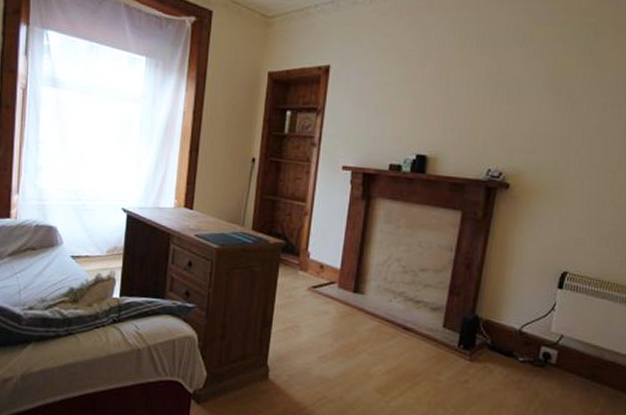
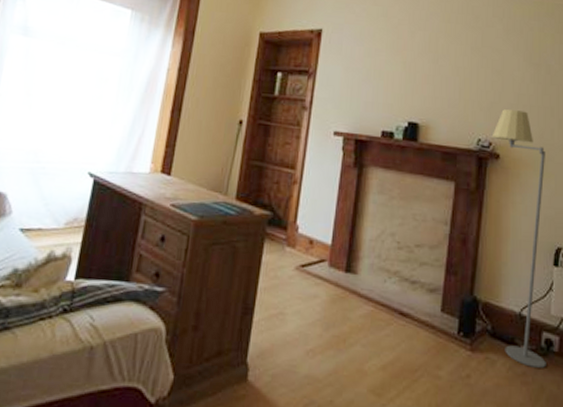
floor lamp: none [502,139,559,377] -> present [491,109,546,368]

